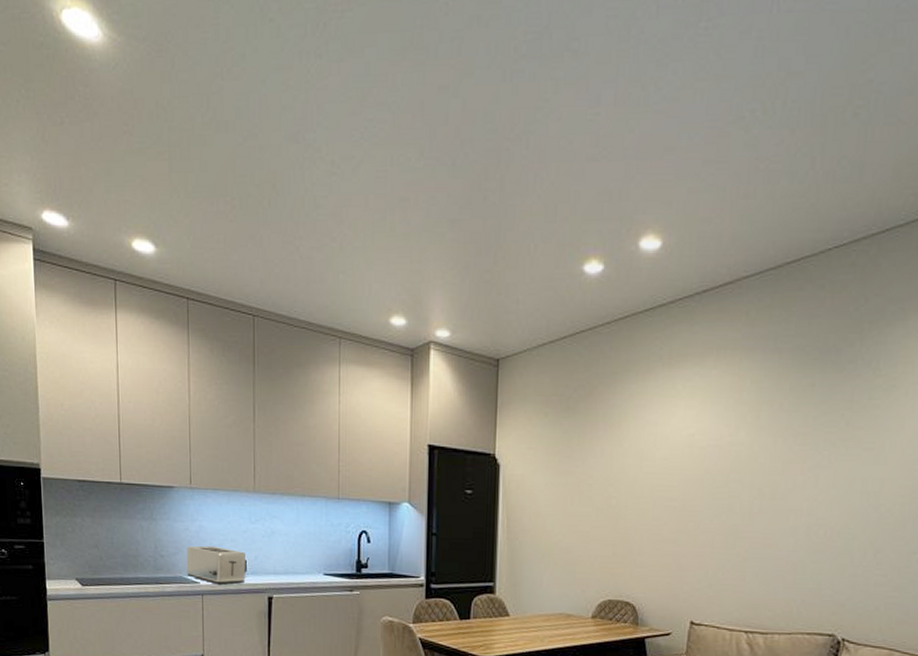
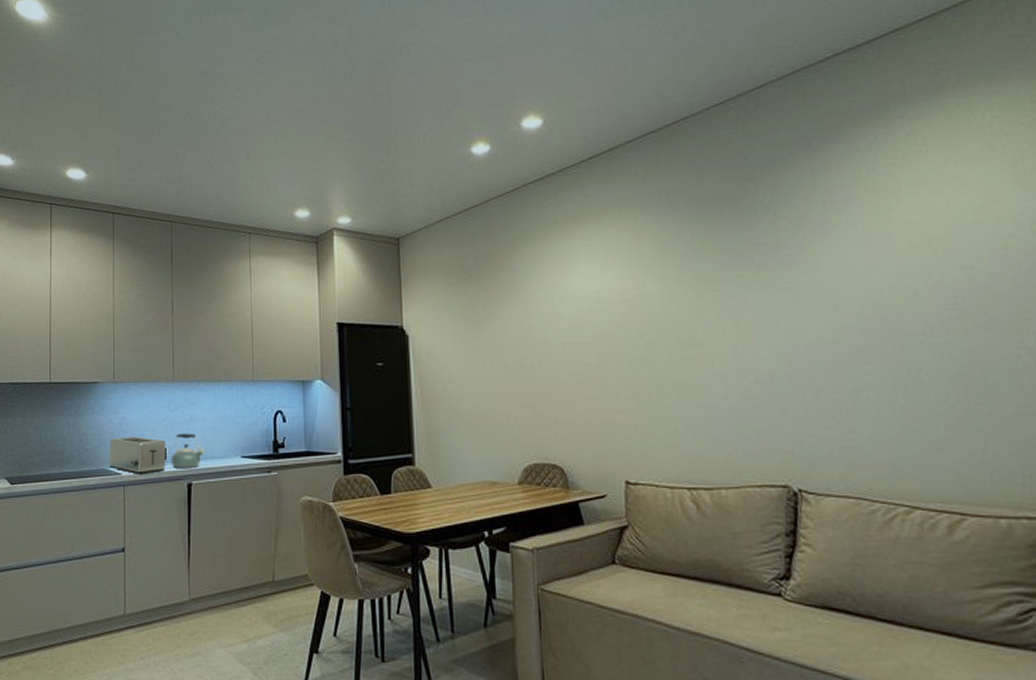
kettle: none [251,546,287,583] -> present [171,433,205,469]

